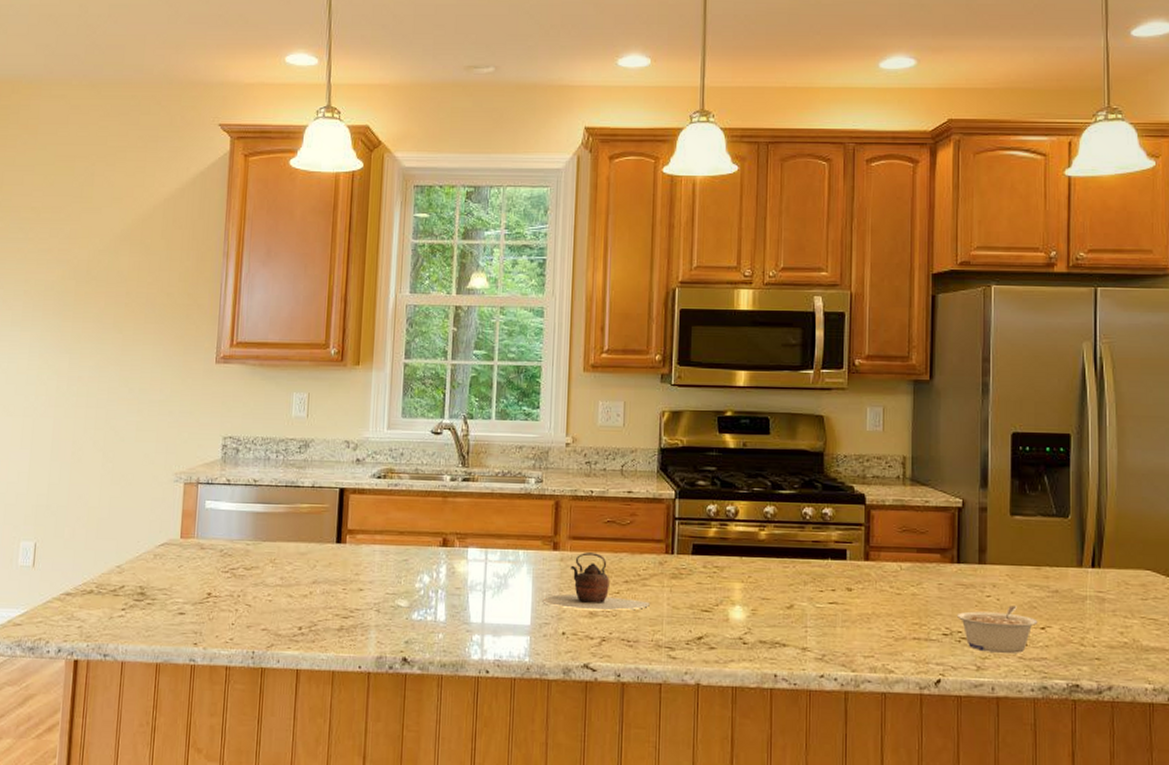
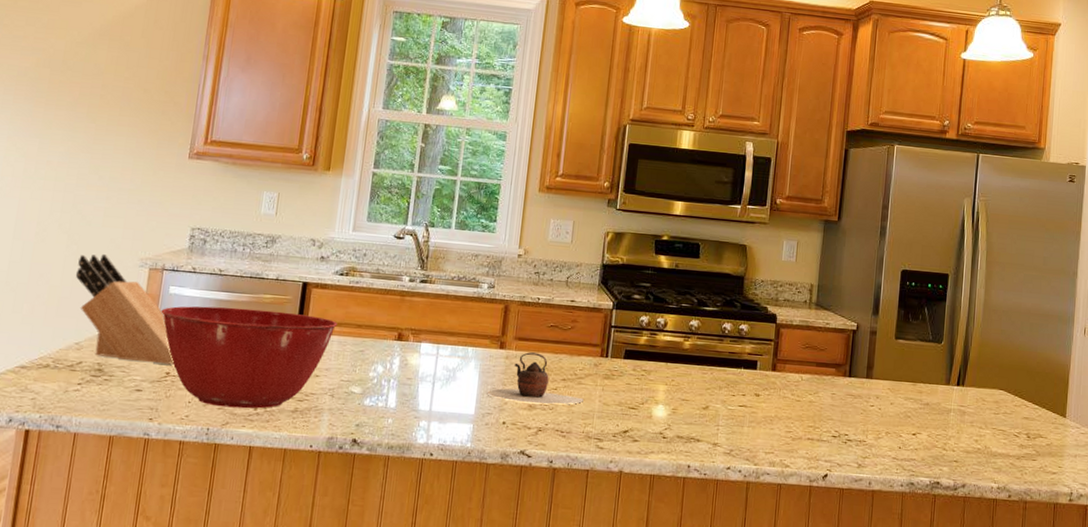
knife block: none [112,471,215,585] -> present [75,254,174,365]
mixing bowl: none [198,519,379,629] -> present [161,306,338,409]
legume: present [956,605,1038,654] -> none [844,414,911,455]

